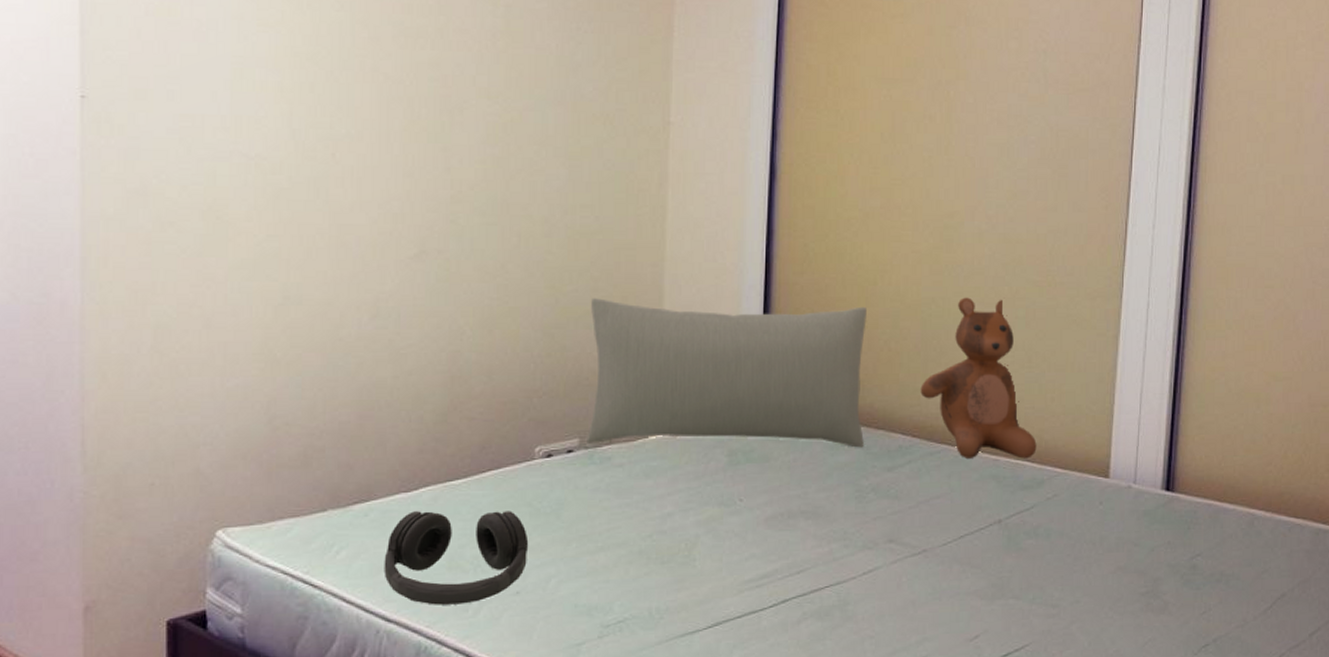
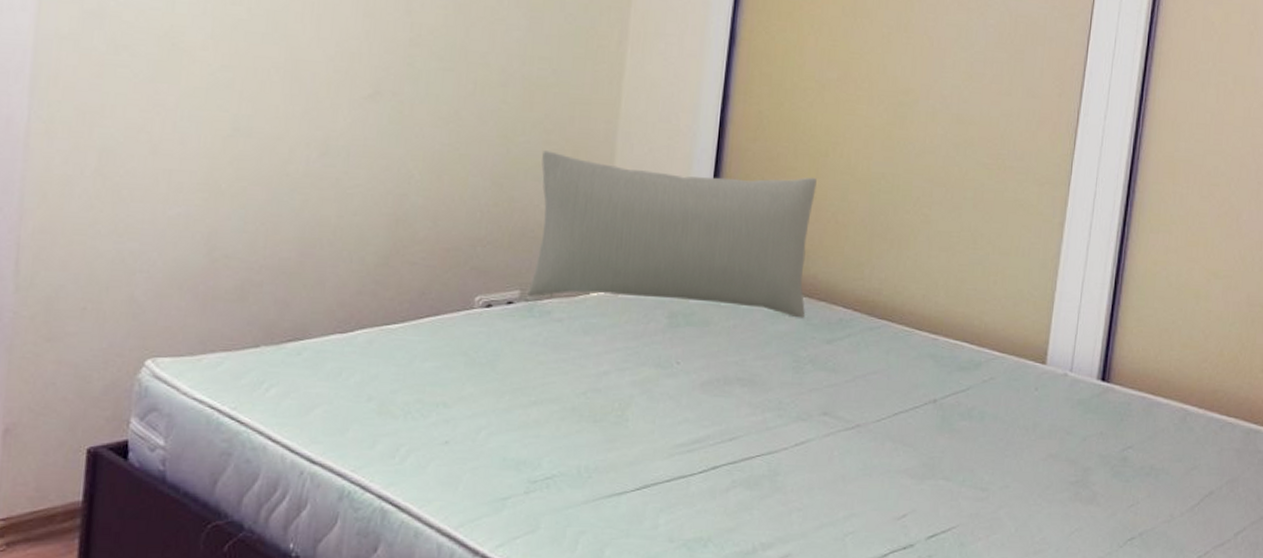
headphones: present [384,511,529,605] -> none [312,353,462,451]
teddy bear: present [920,297,1037,459] -> none [864,175,977,340]

